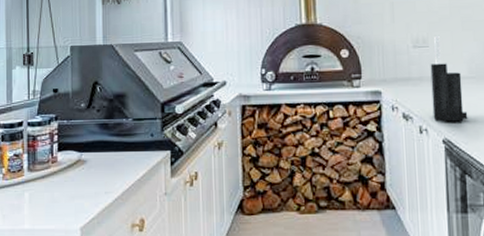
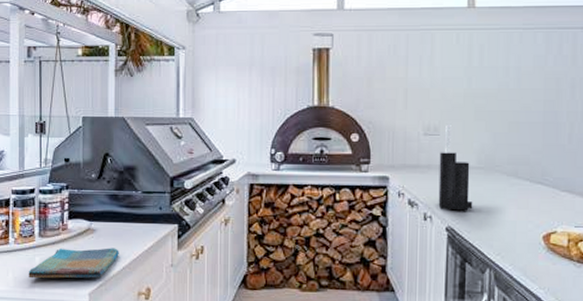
dish towel: none [17,179,111,215] -> present [28,248,119,279]

